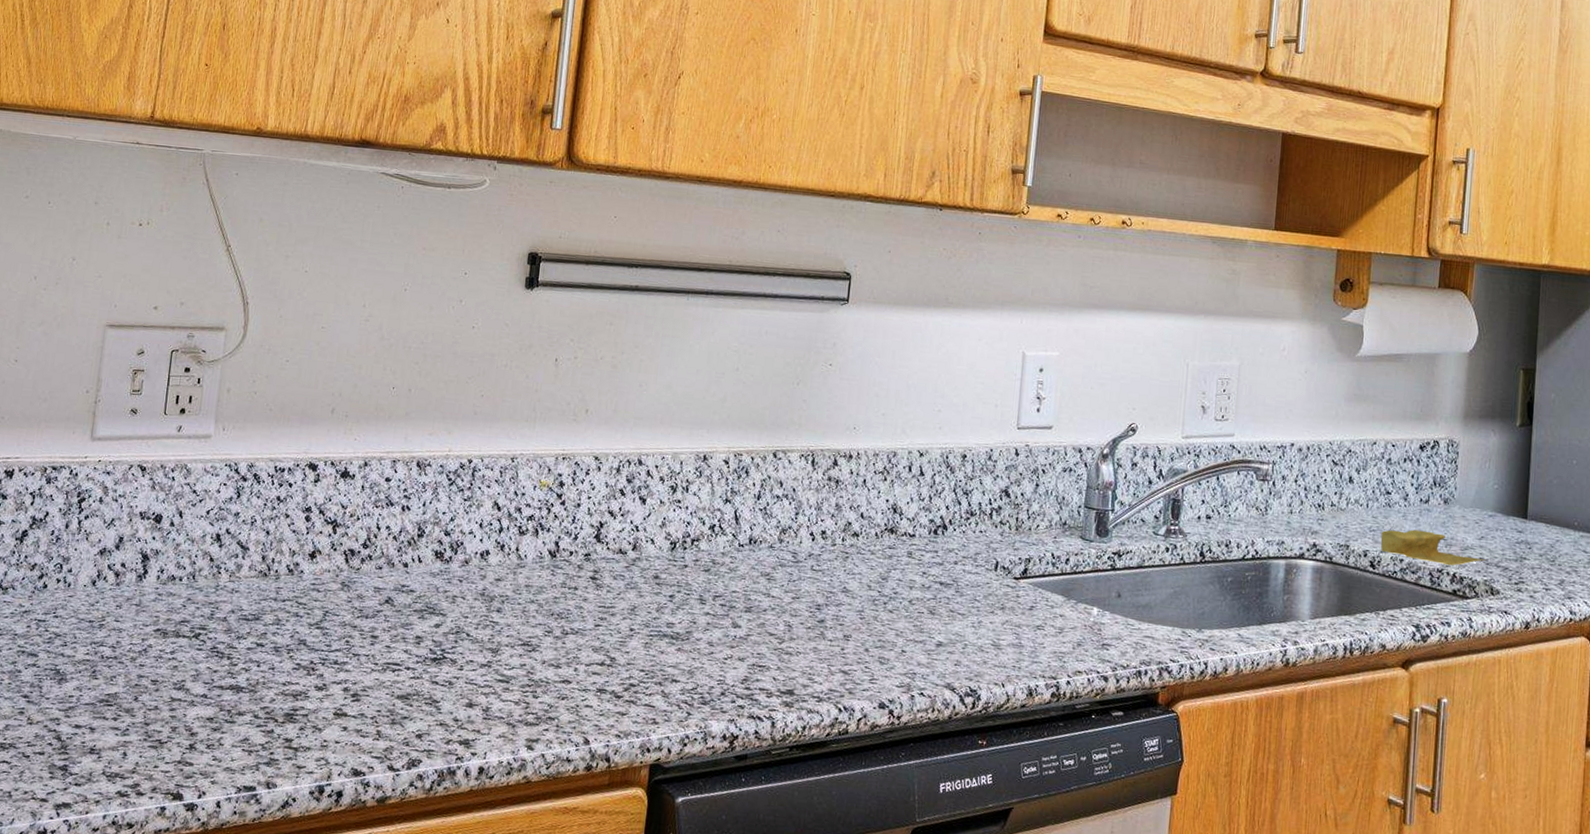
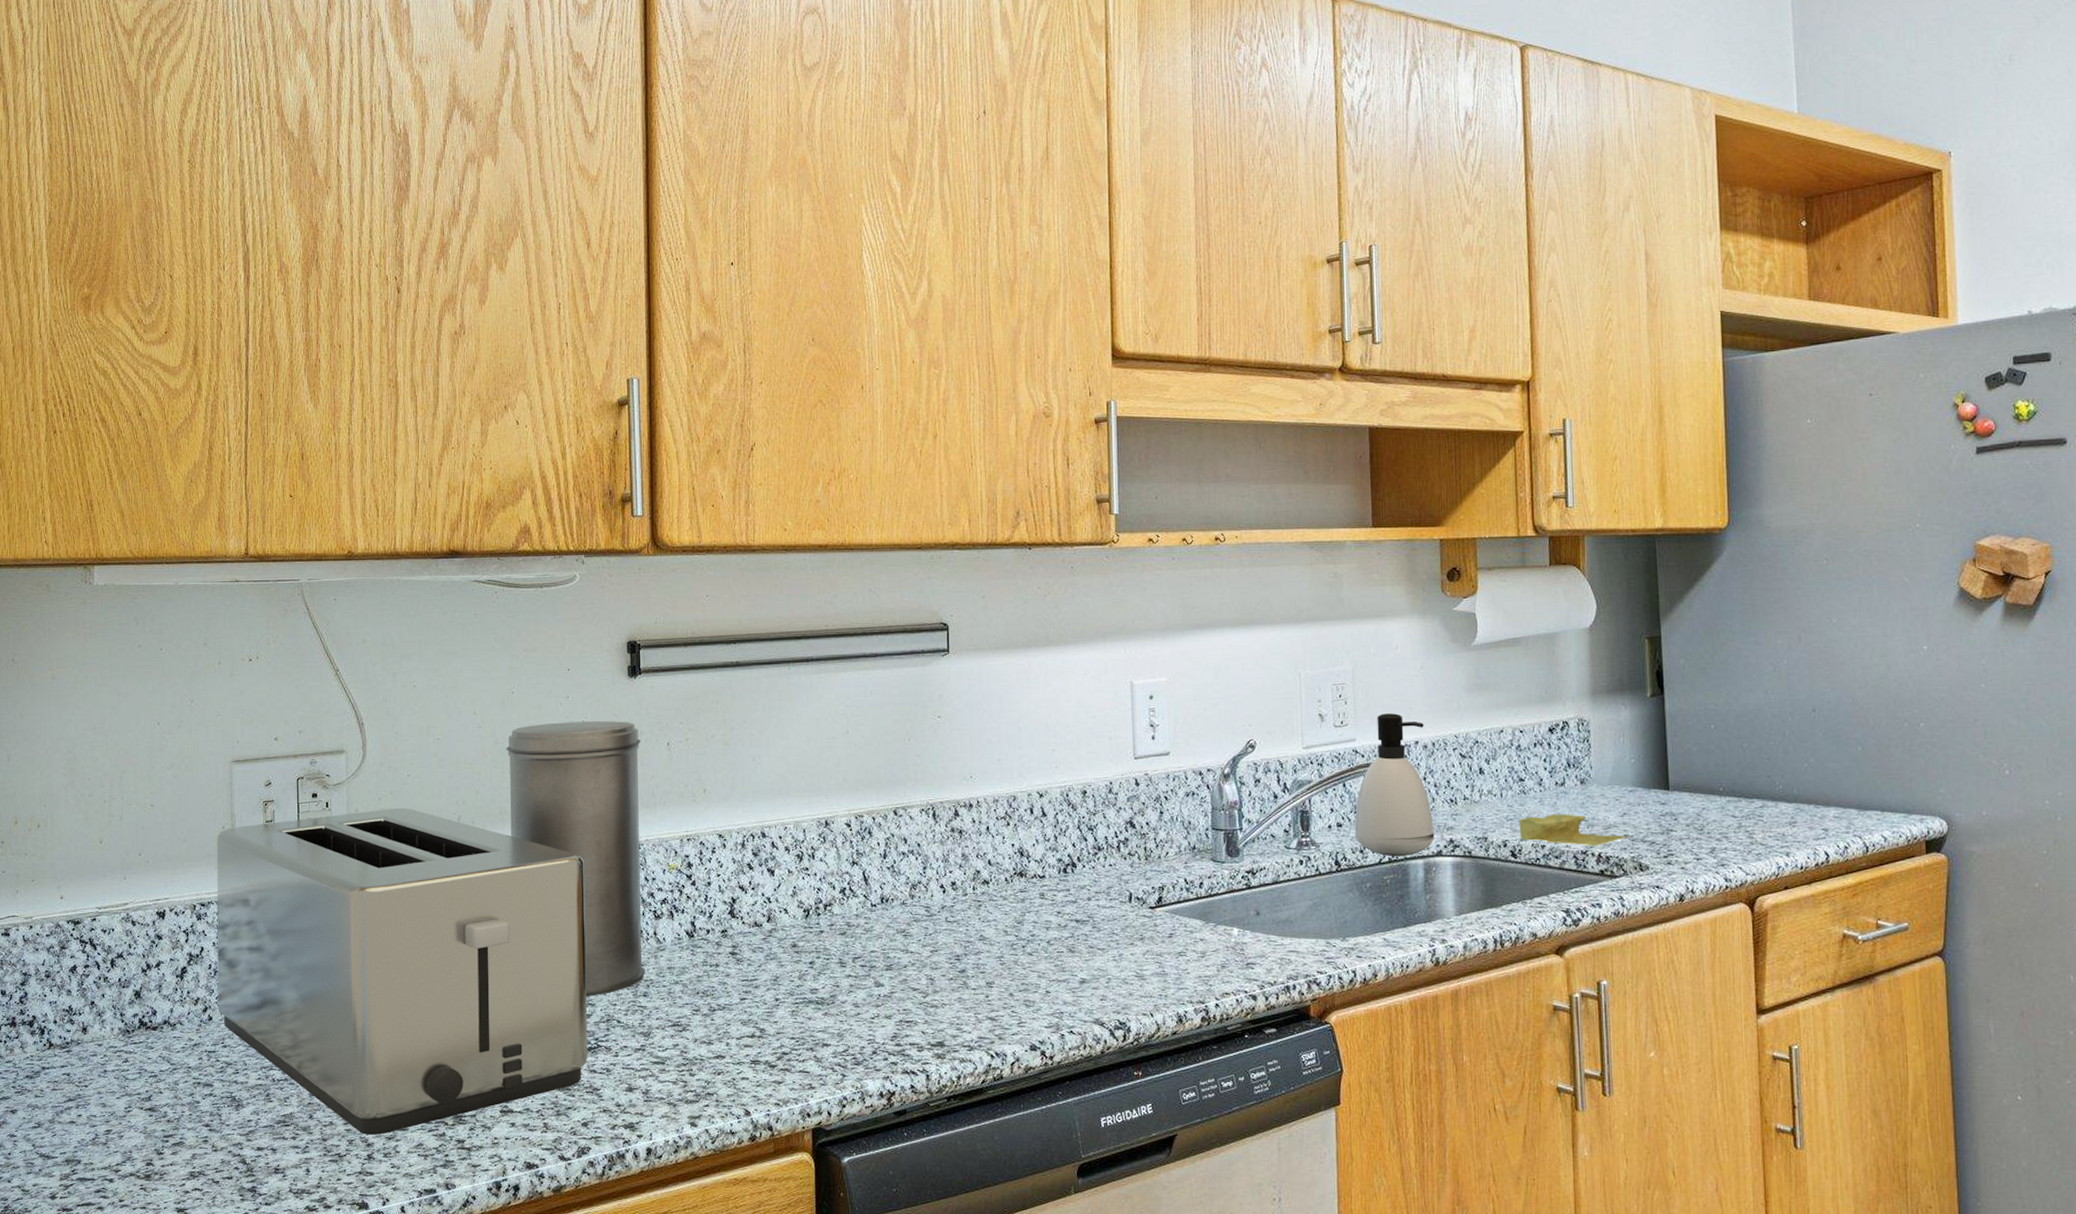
toaster: none [54,392,455,725] -> present [217,807,587,1135]
canister: none [384,324,529,606] -> present [506,721,645,996]
soap dispenser: none [1222,412,1301,555] -> present [1354,713,1435,857]

